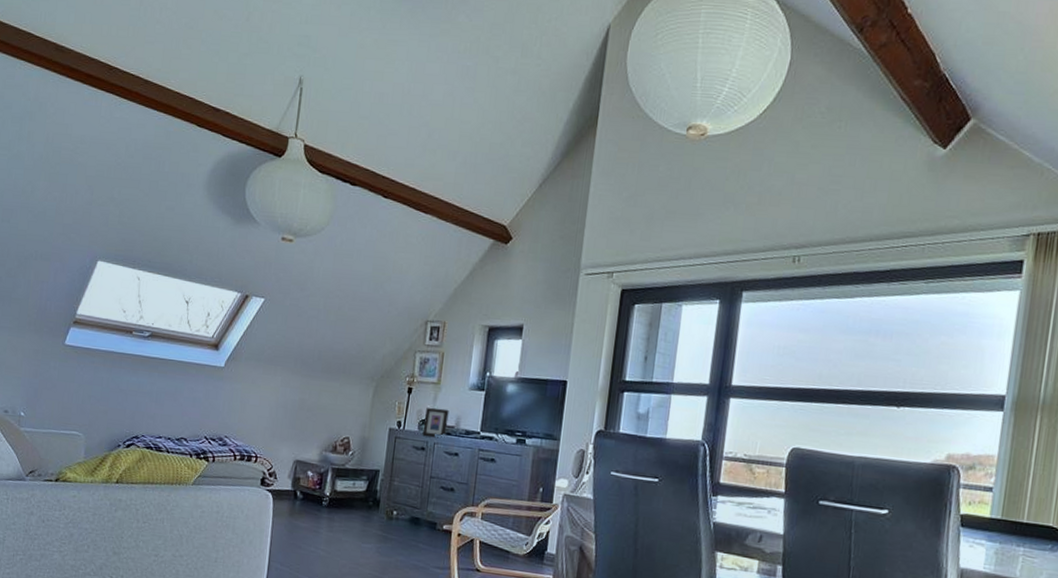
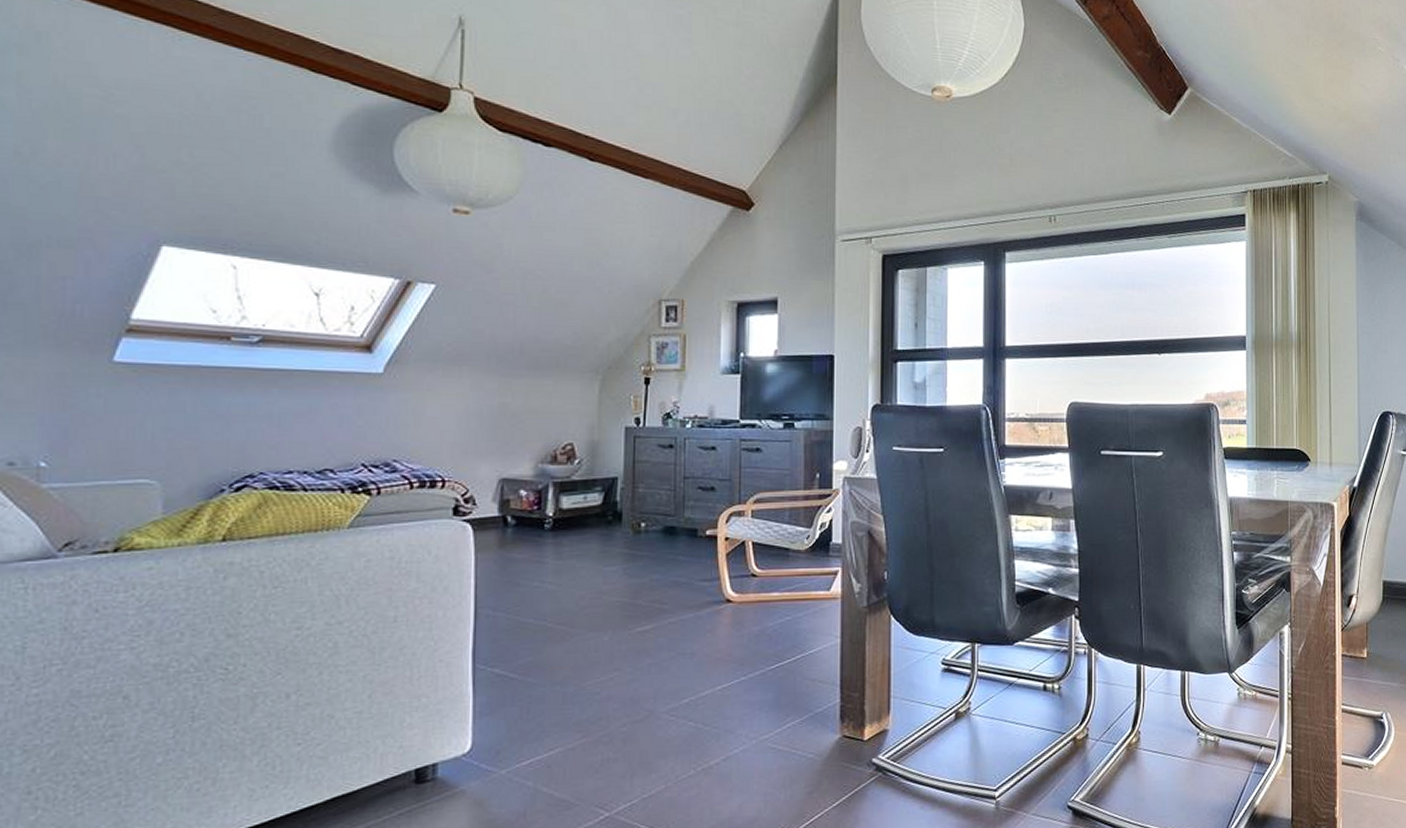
picture frame: present [422,407,449,438] -> none [668,398,699,432]

